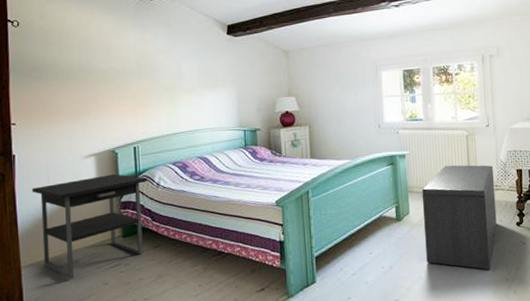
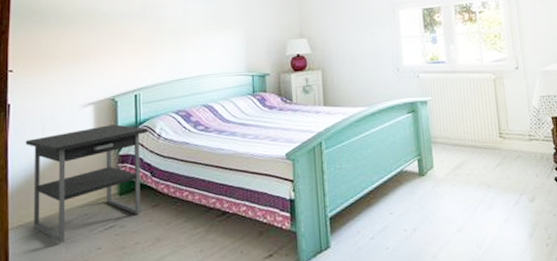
bench: present [421,165,497,270] -> none [446,112,533,233]

